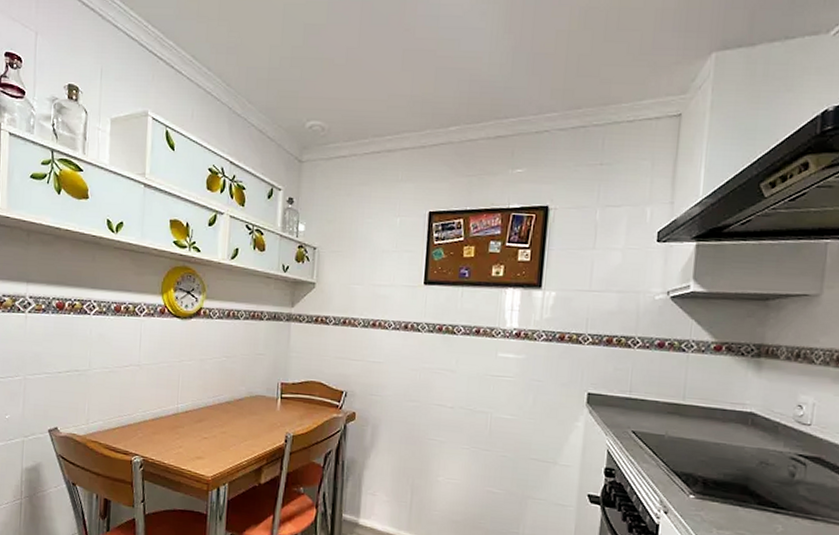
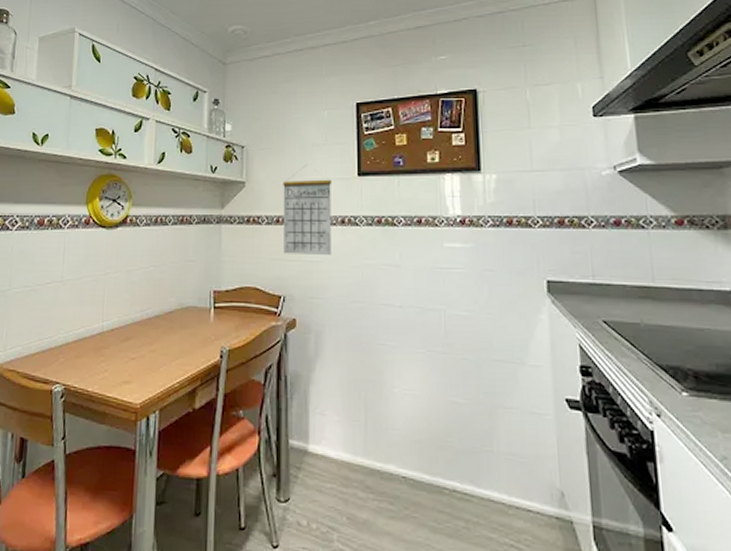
calendar: none [348,270,399,357] -> present [283,165,332,255]

